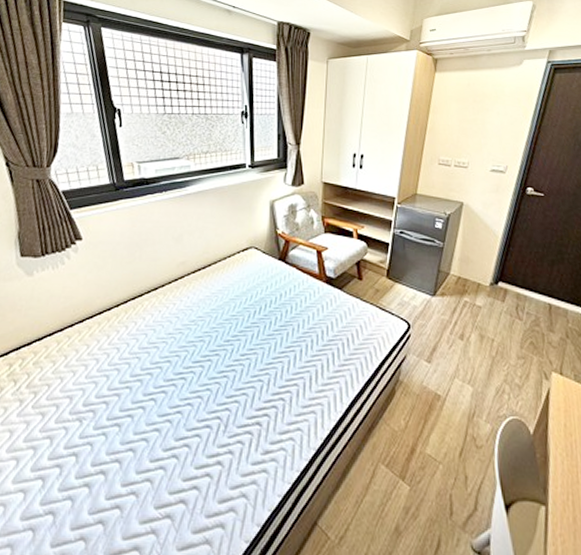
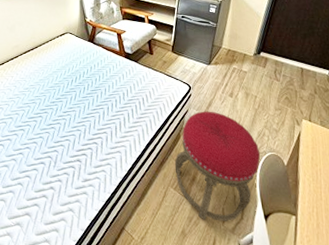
stool: none [387,358,500,513] -> present [174,111,261,221]

